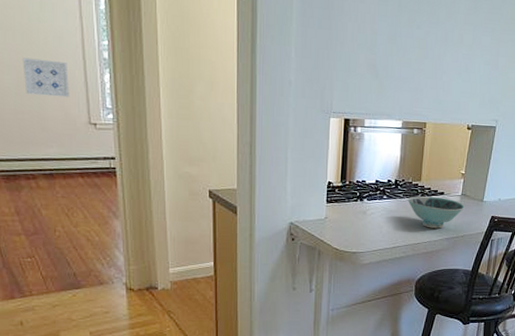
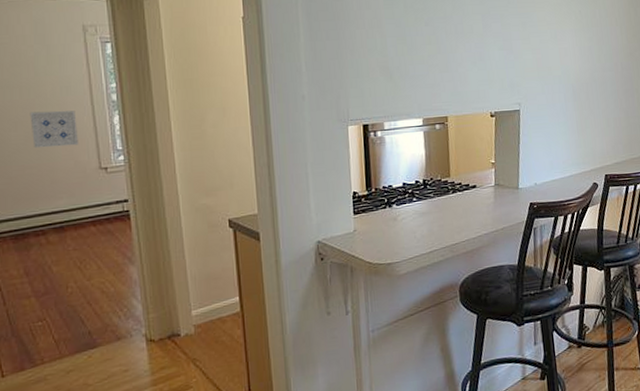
bowl: present [407,196,465,229] -> none [438,191,500,226]

